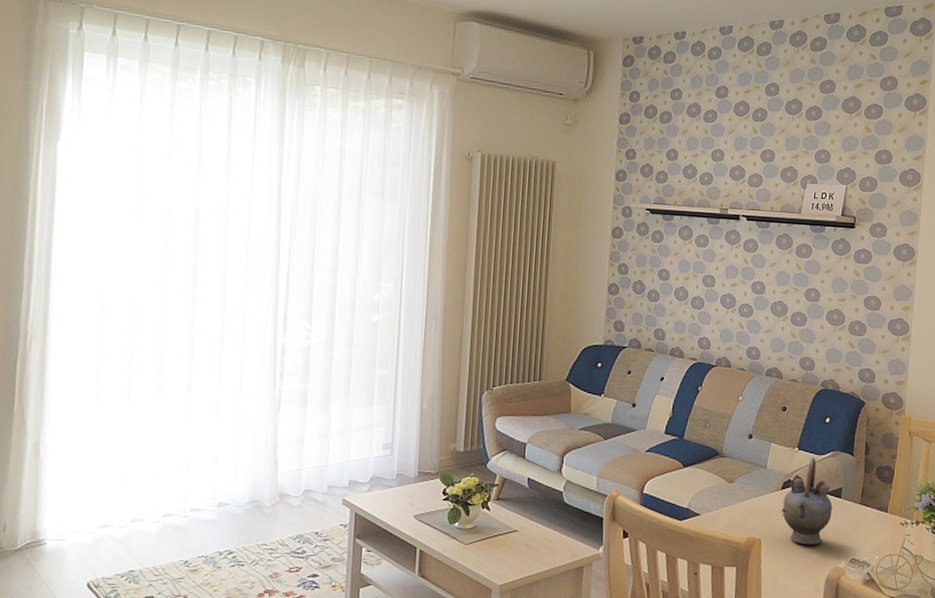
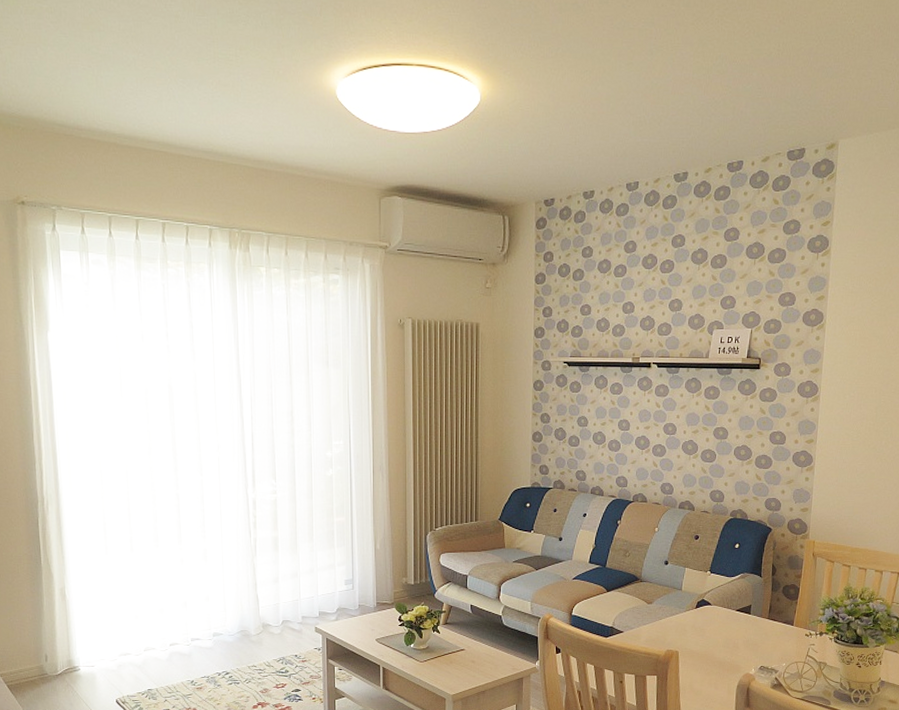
teapot: present [781,457,833,545] -> none [696,579,743,655]

